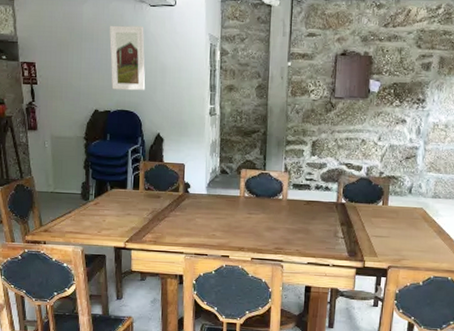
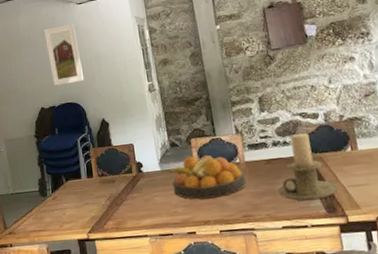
fruit bowl: none [214,186,285,228] -> present [168,154,247,200]
candle holder: none [311,181,364,244] -> present [278,133,340,201]

